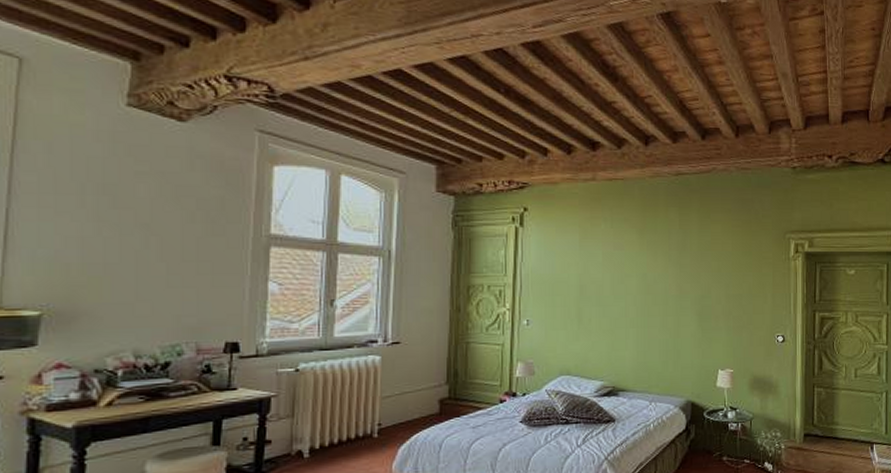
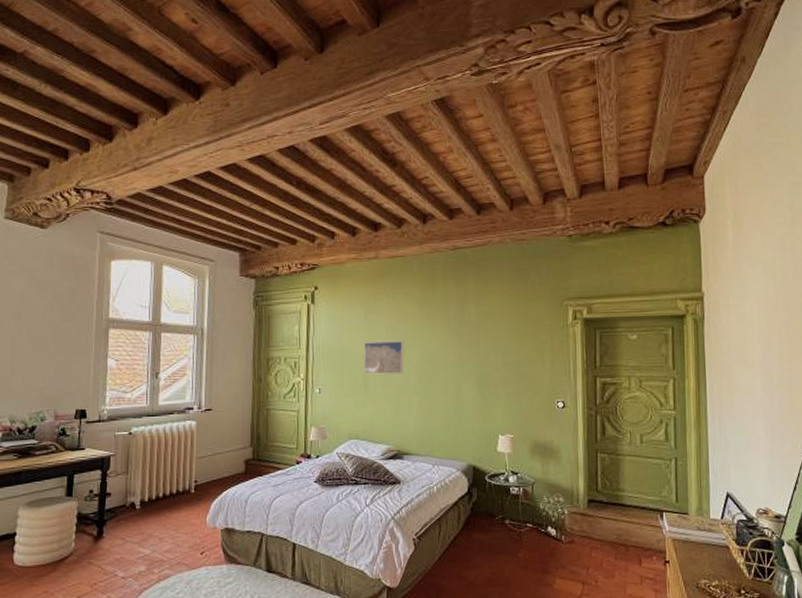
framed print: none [577,270,622,306] -> present [363,341,404,375]

